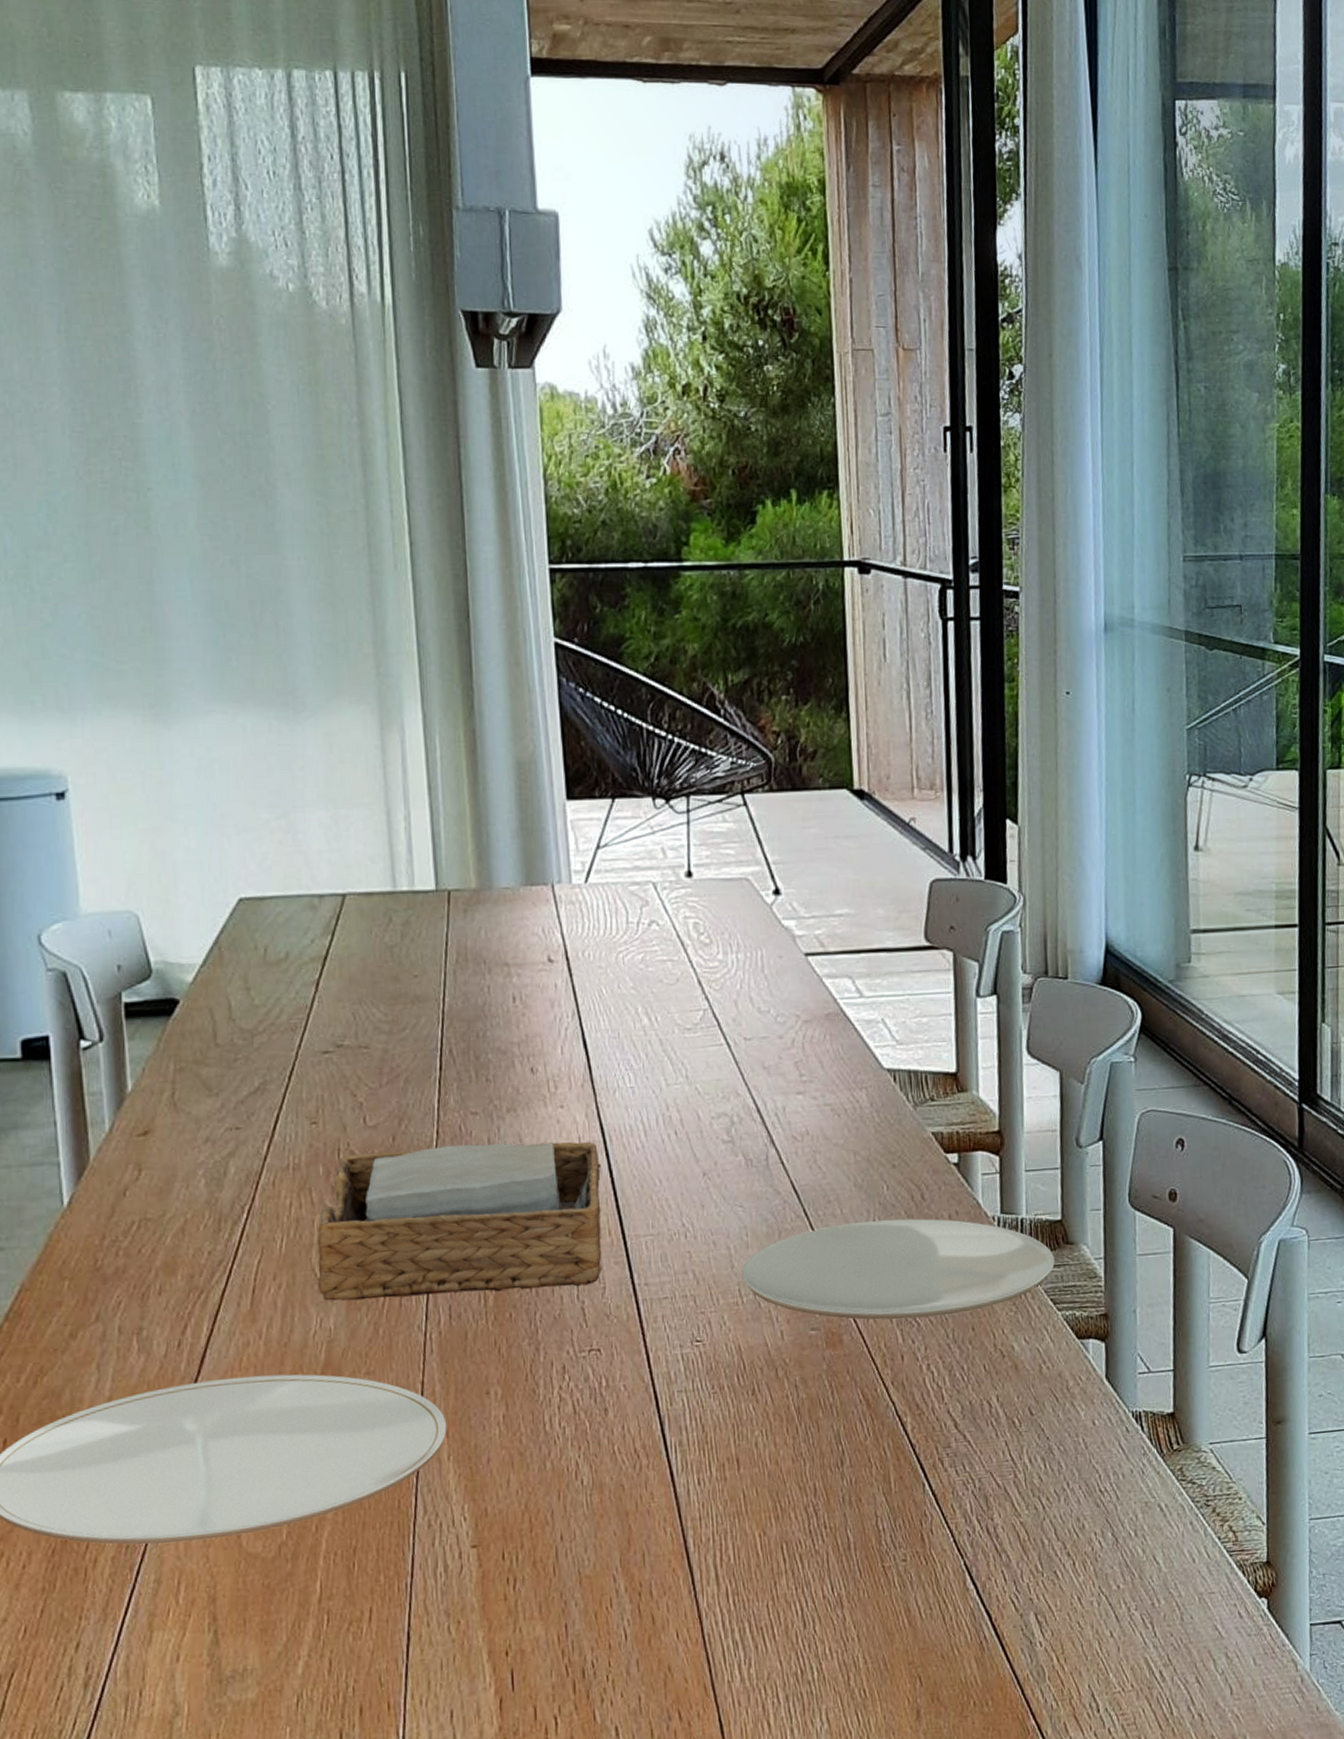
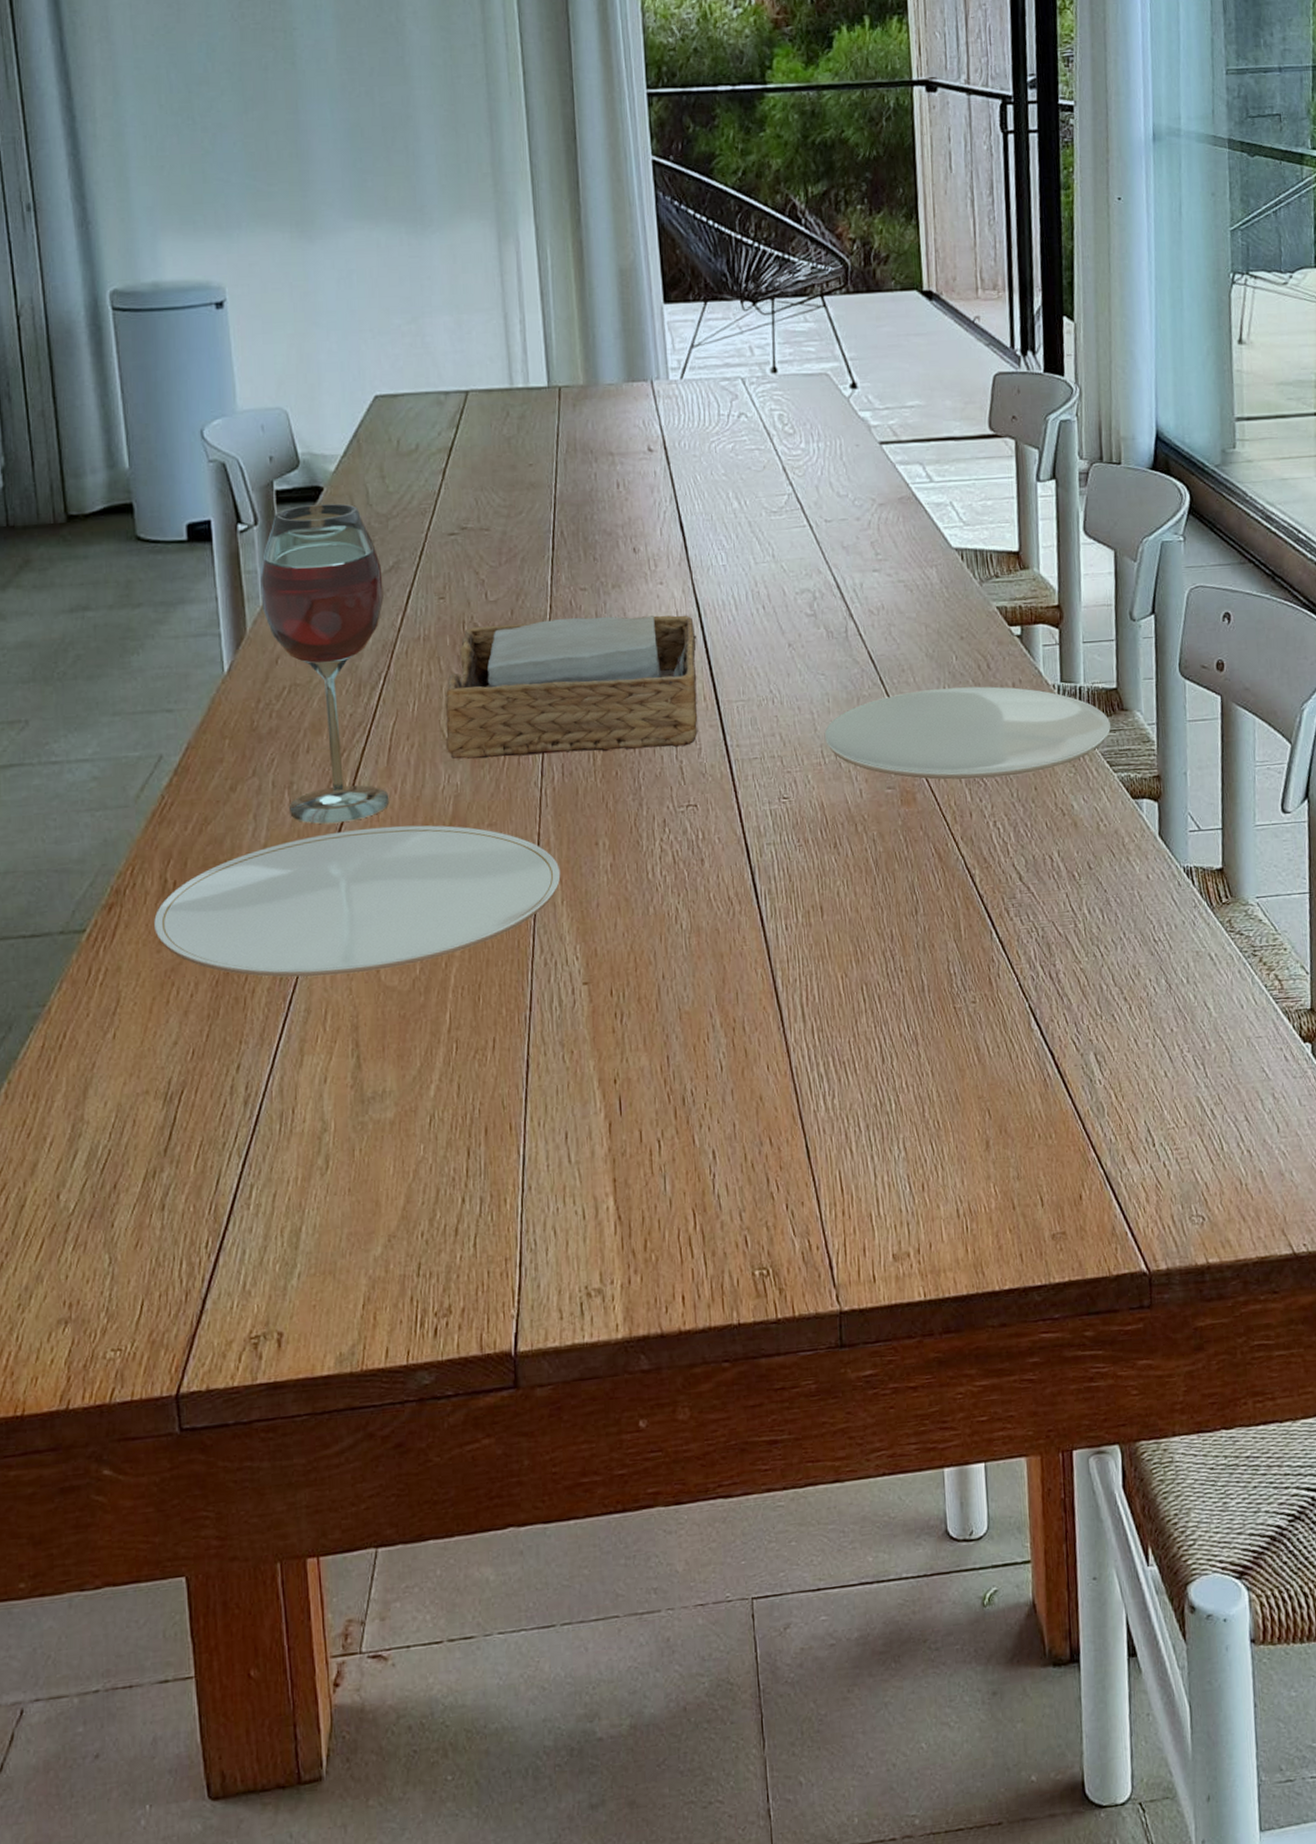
wineglass: none [106,1018,253,1374] -> present [260,503,390,824]

